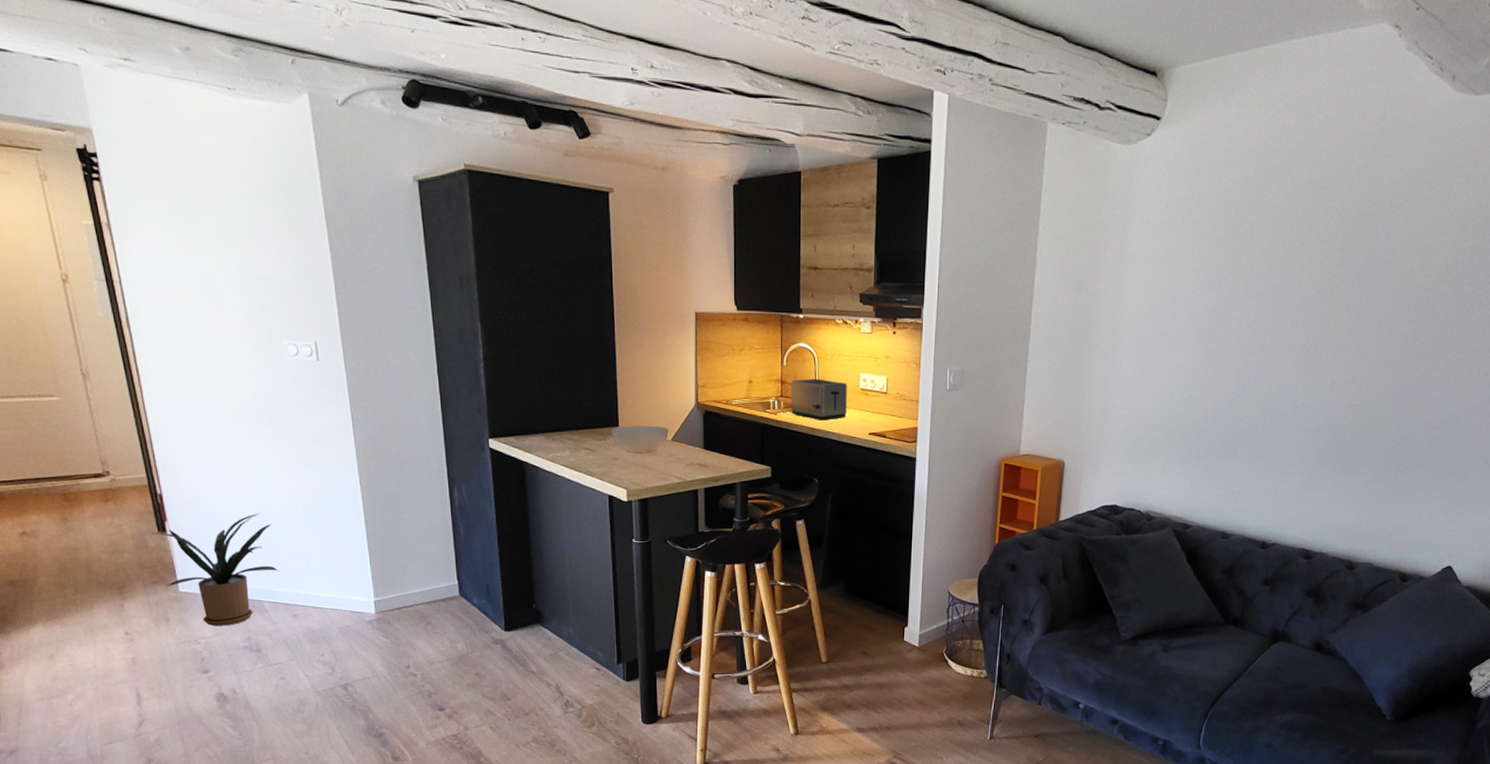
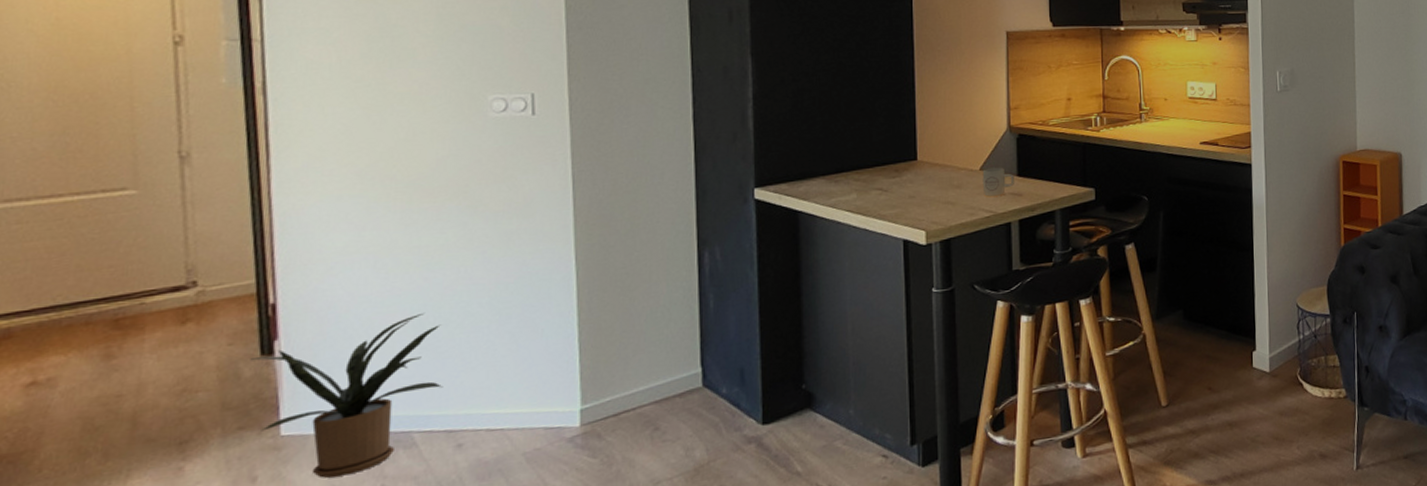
bowl: present [611,425,669,453] -> none [907,155,977,189]
mug: none [674,439,701,465] -> present [982,167,1014,197]
toaster: present [791,378,847,420] -> none [1114,90,1175,134]

